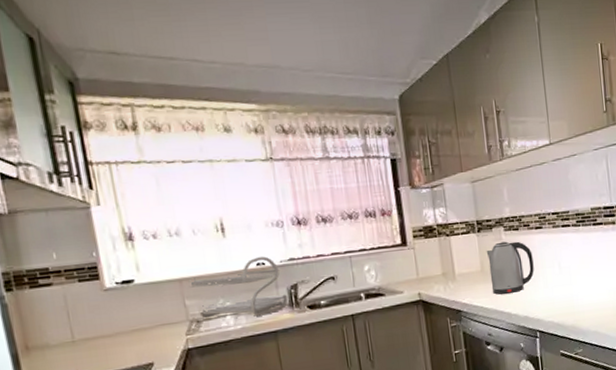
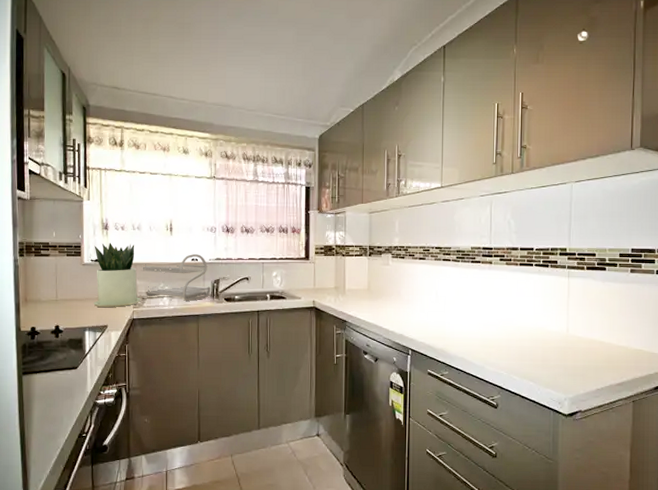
planter: none [117,255,196,342] -> present [93,242,142,308]
kettle: present [486,241,534,295] -> none [374,267,414,312]

